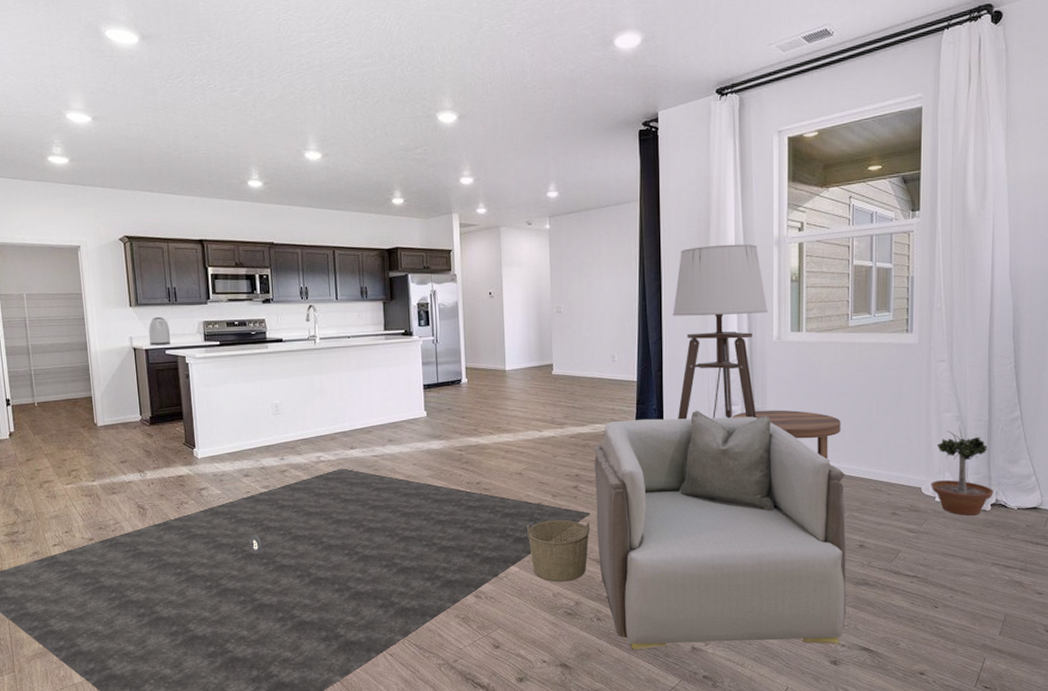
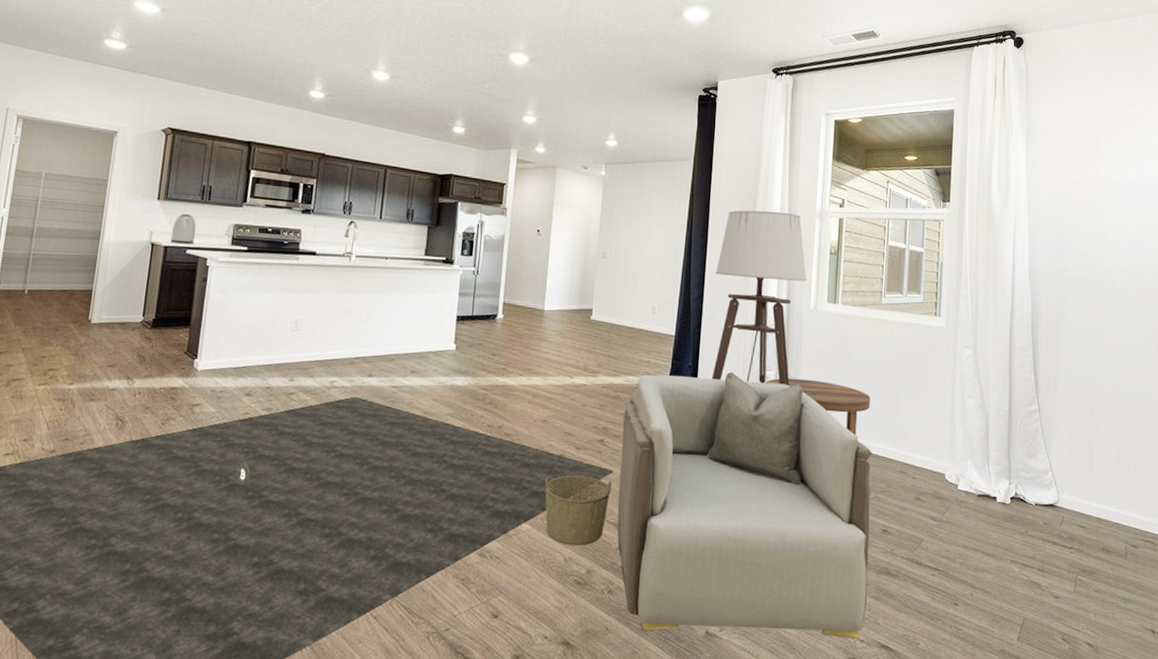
potted tree: present [930,426,994,516] -> none [954,414,1013,508]

